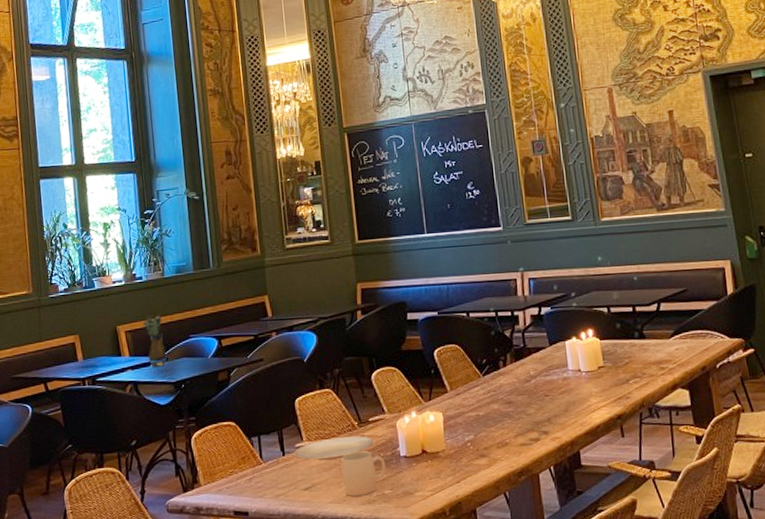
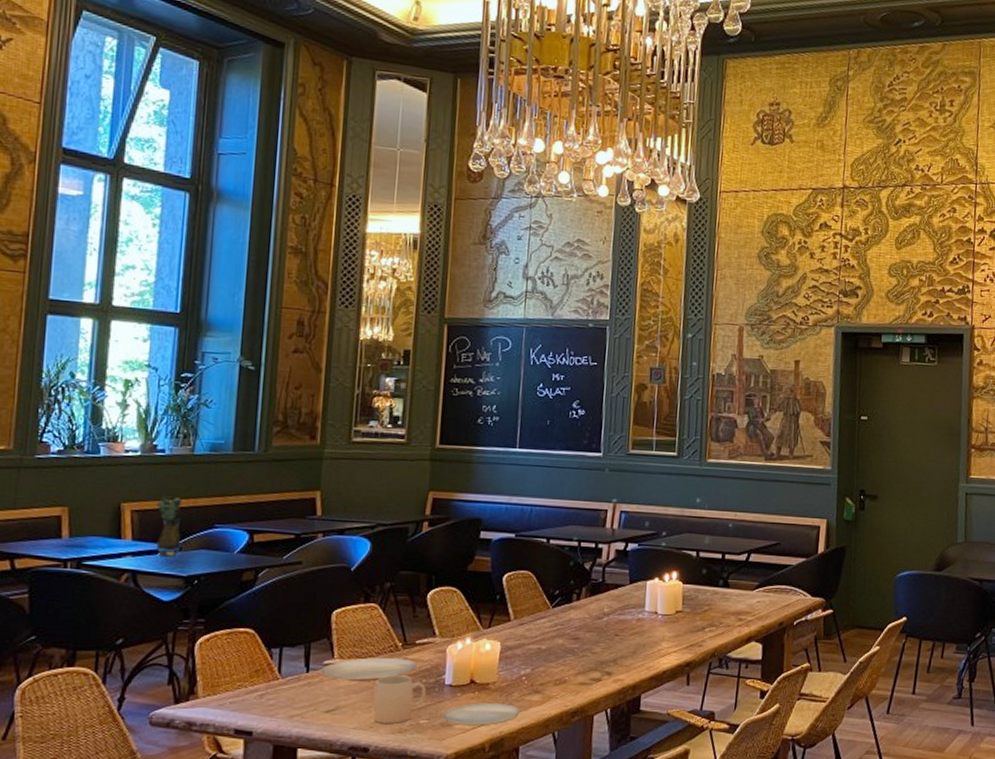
plate: none [403,469,471,493] -> present [442,703,520,726]

